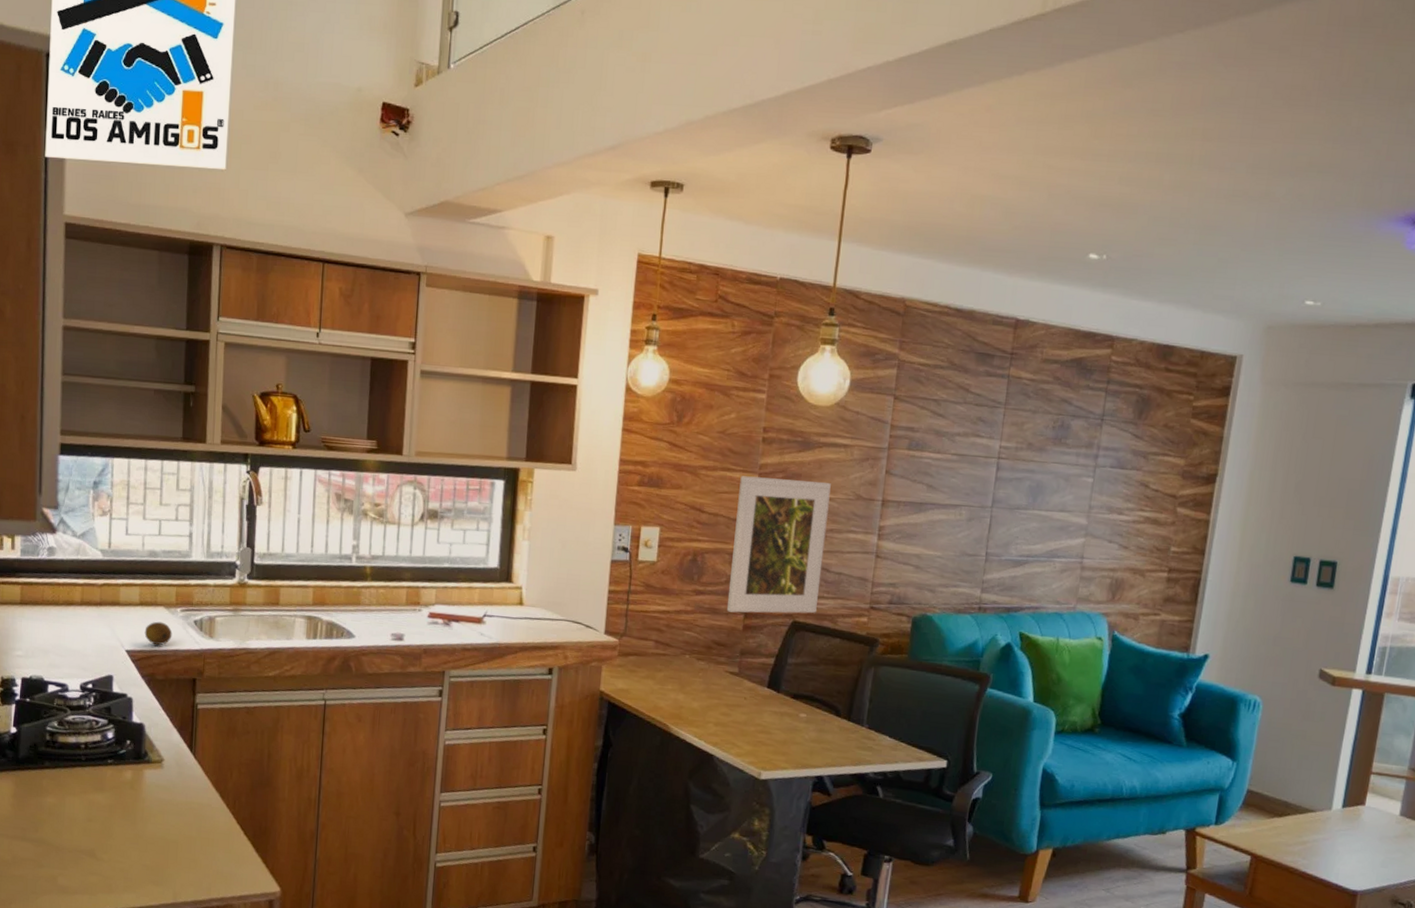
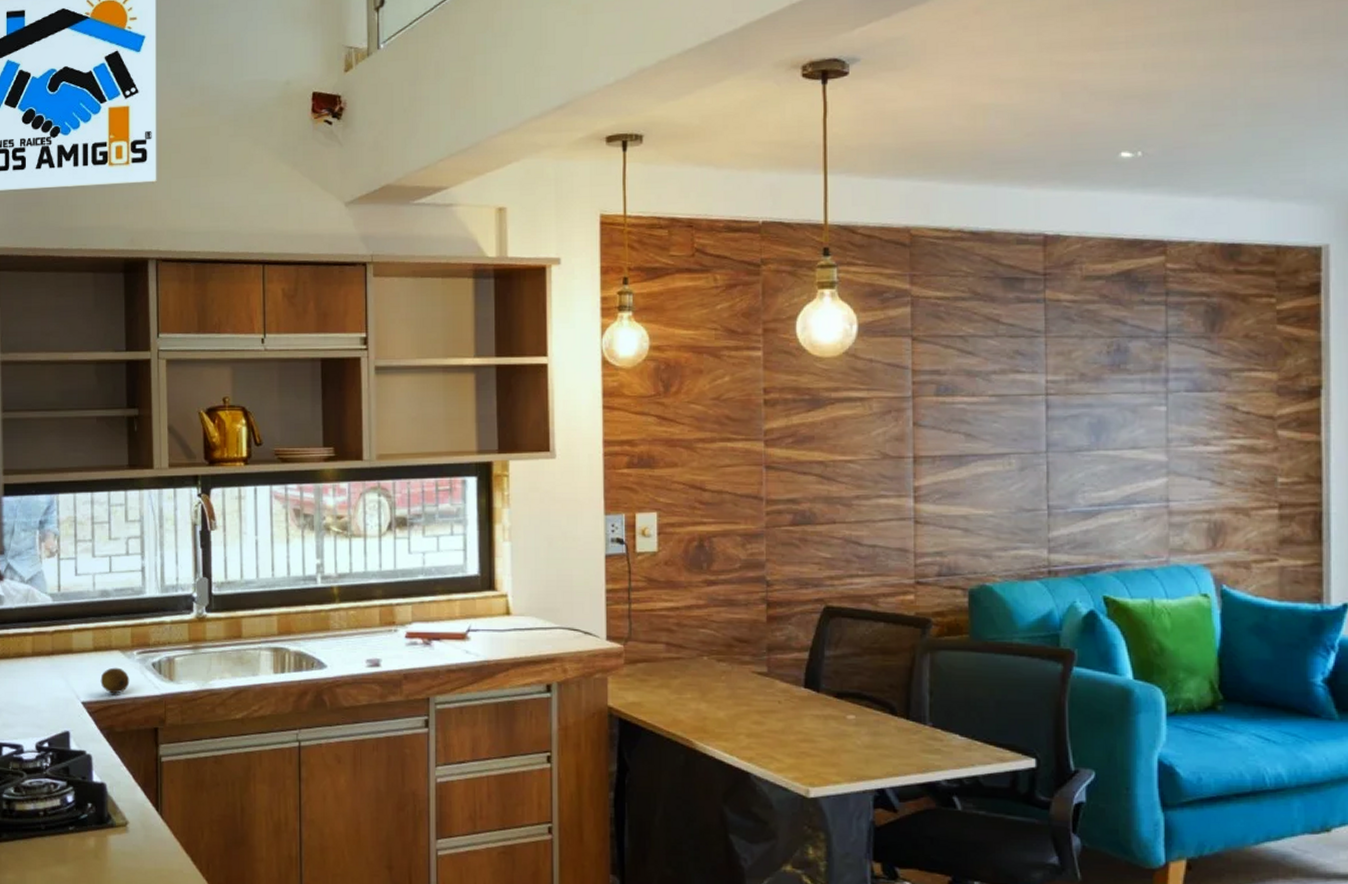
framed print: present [726,476,831,614] -> none [744,443,852,602]

